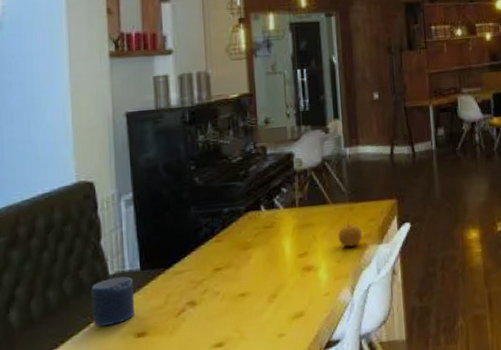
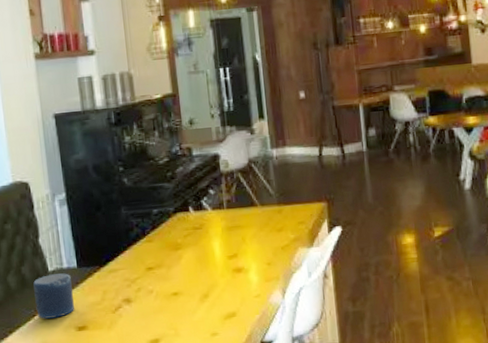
fruit: present [338,221,363,247] -> none [267,223,293,250]

